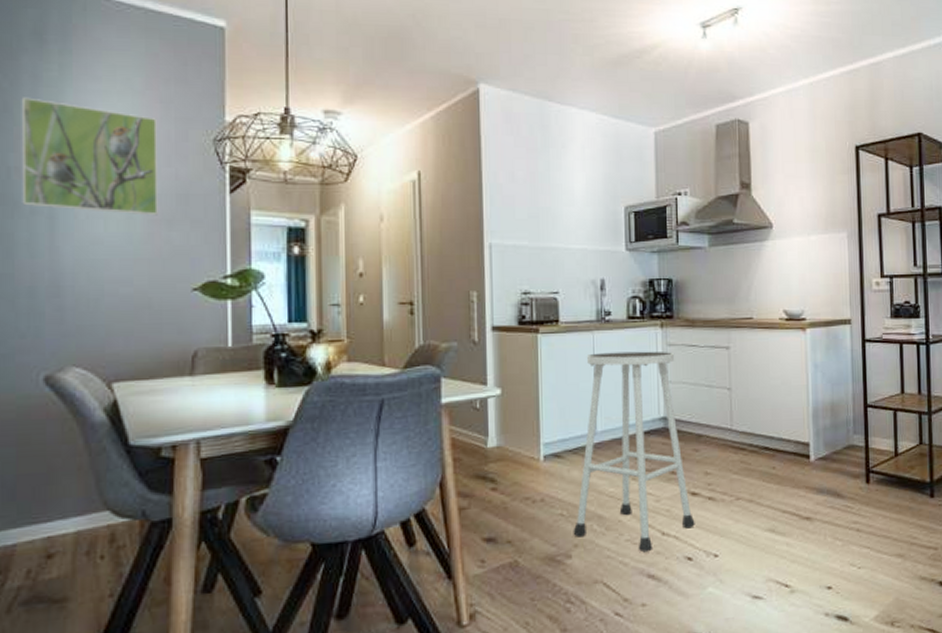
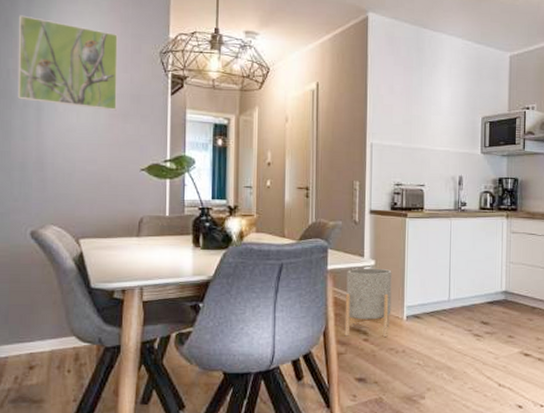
planter: none [465,398,524,487] -> present [344,268,392,337]
stool: present [573,351,695,553] -> none [427,236,526,399]

